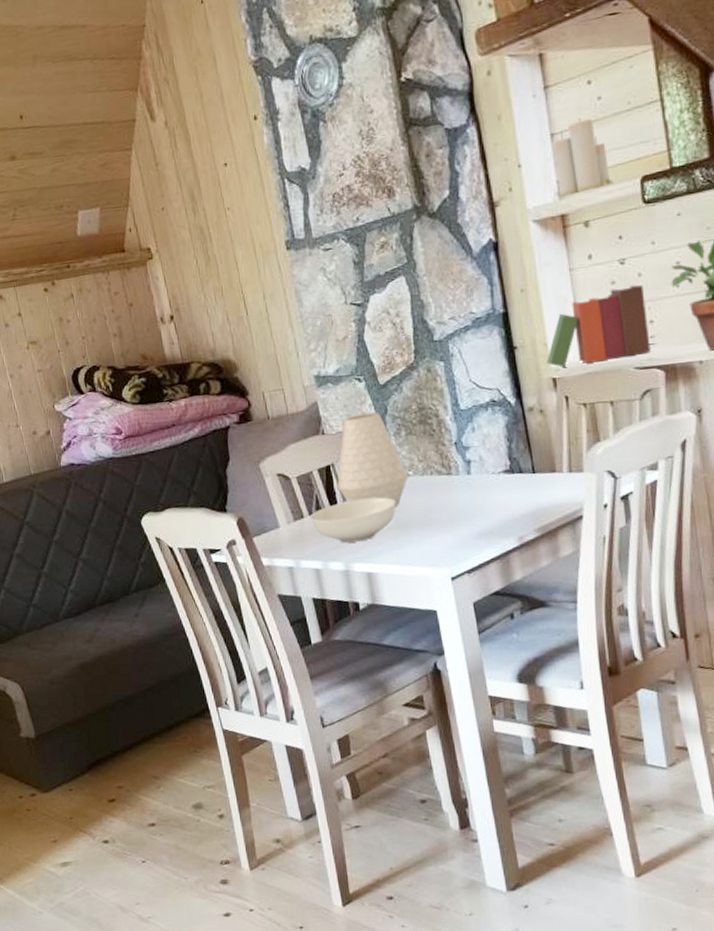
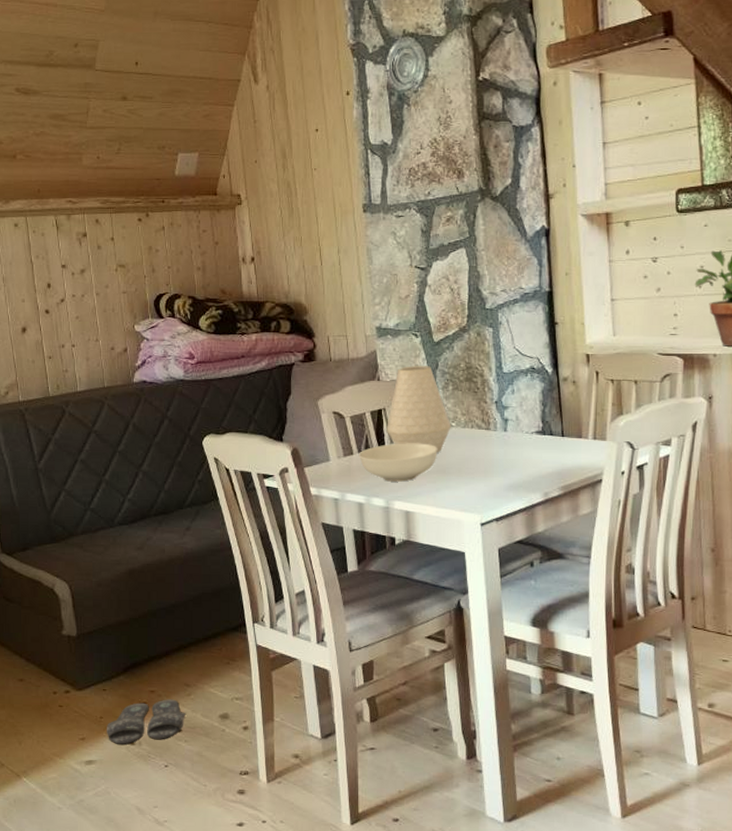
slippers: none [77,793,158,844] -> present [107,699,187,745]
books: present [547,284,651,368] -> none [583,281,673,346]
candle: present [553,118,614,198] -> none [604,132,653,198]

